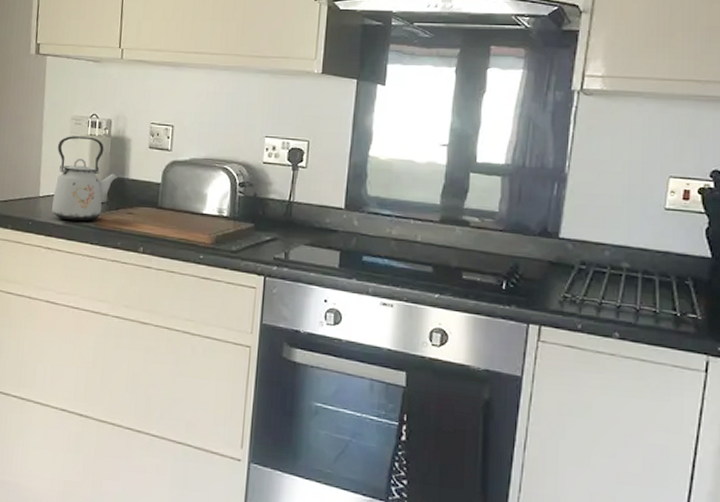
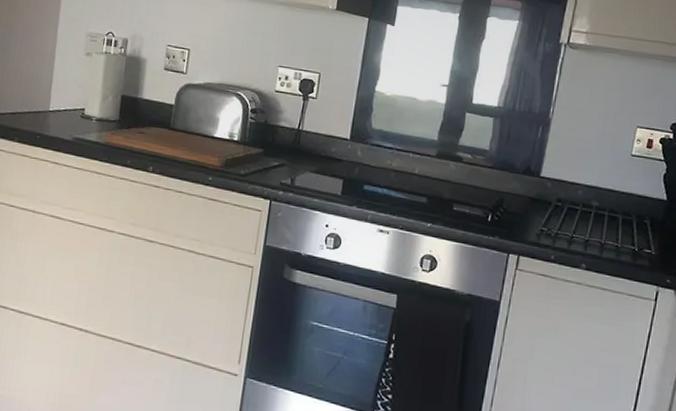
kettle: present [51,136,119,222] -> none [60,52,132,139]

